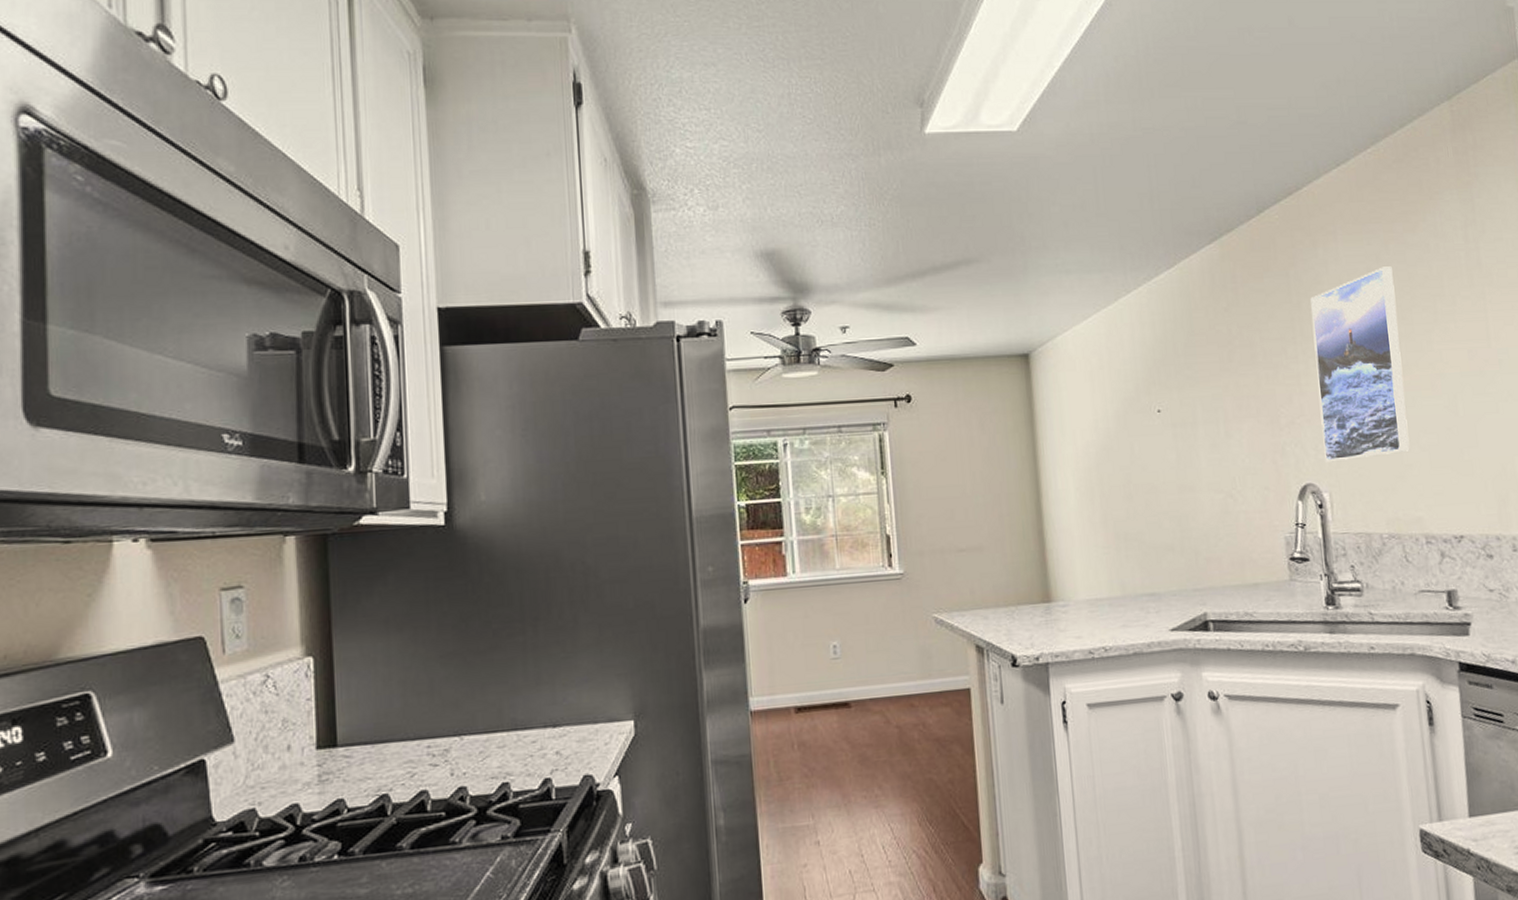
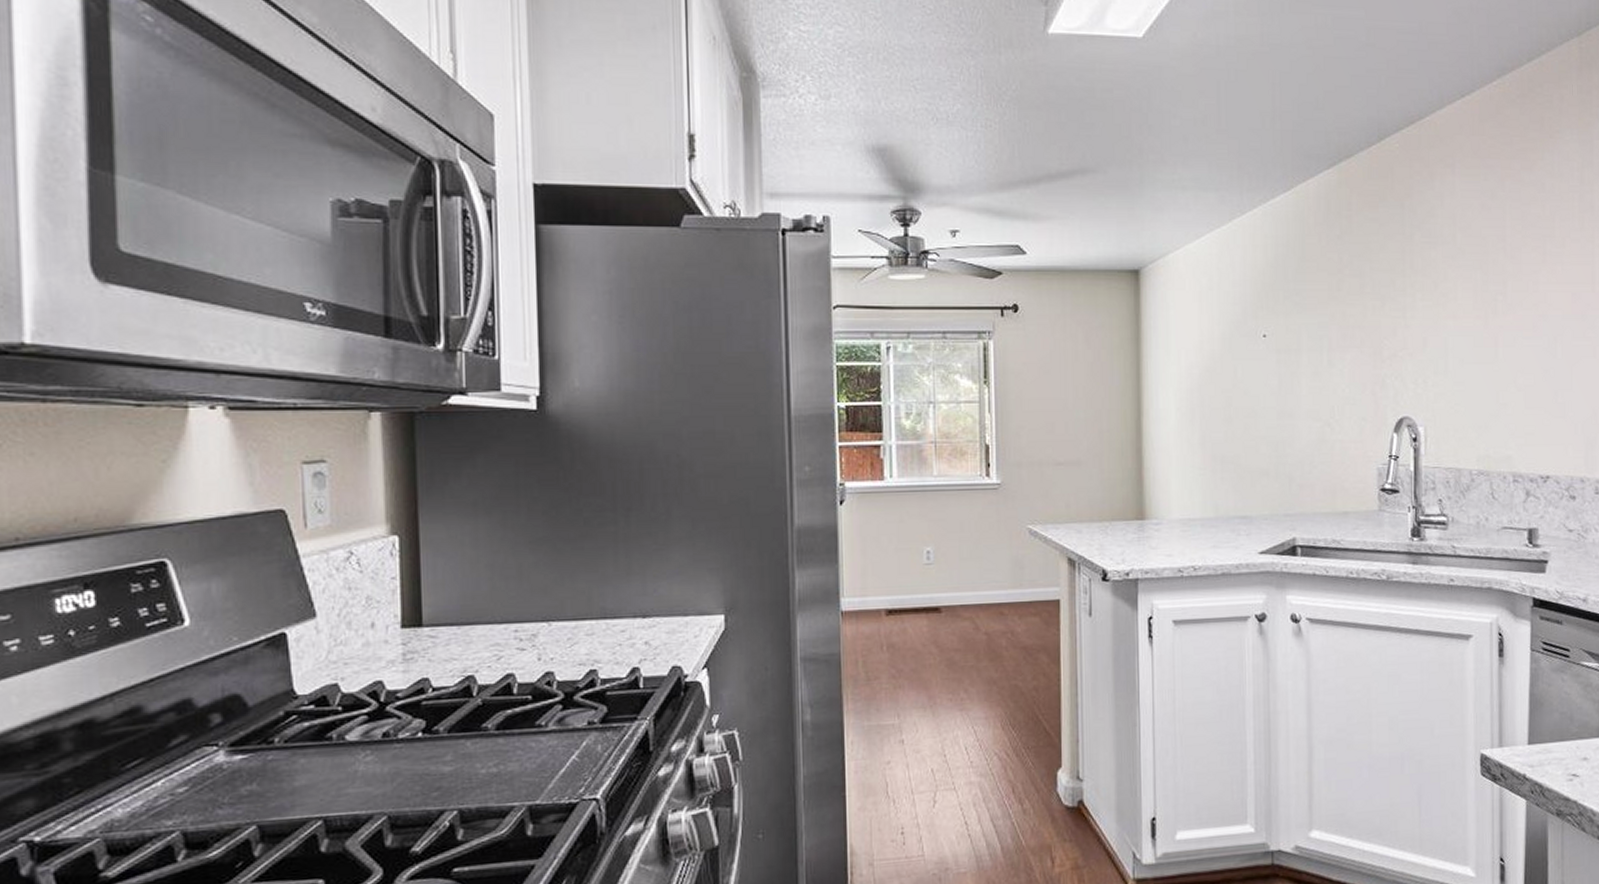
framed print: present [1310,266,1410,463] -> none [1422,203,1507,397]

